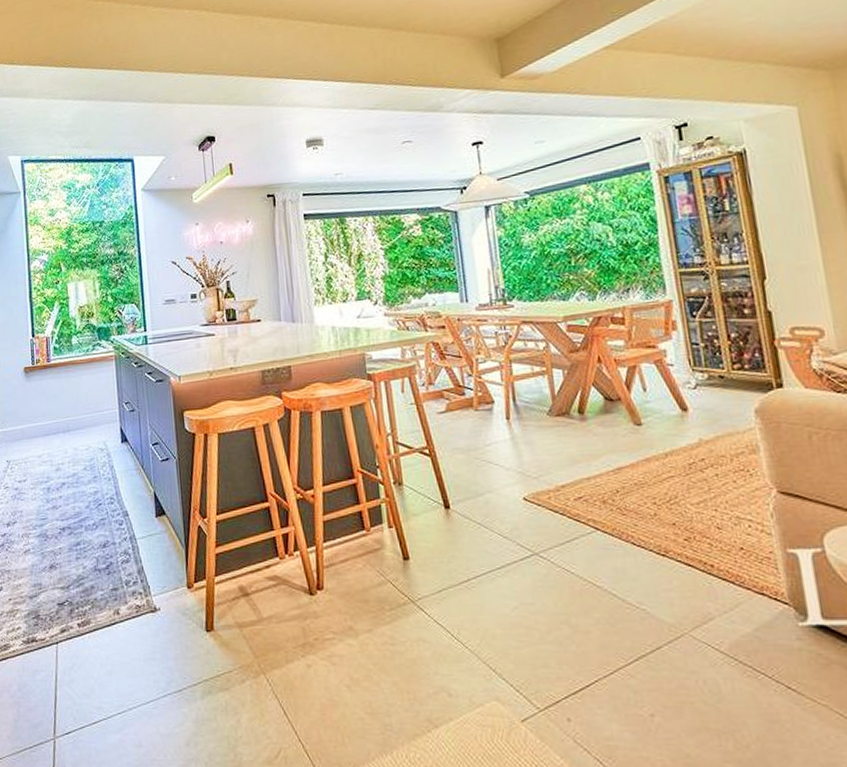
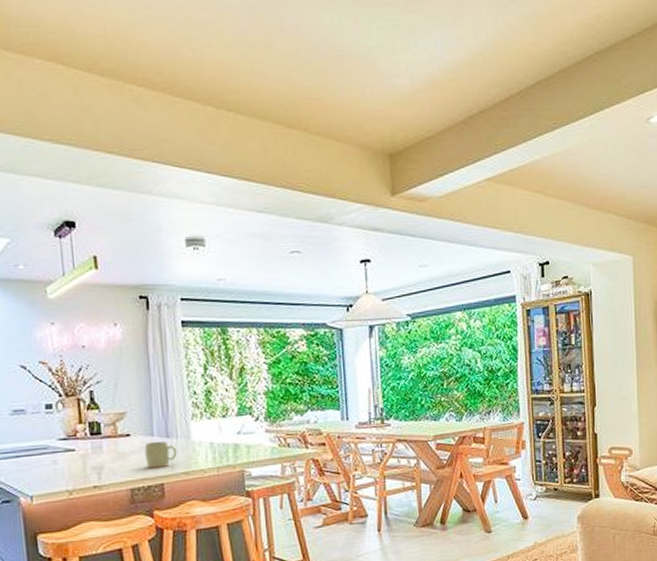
mug: none [273,326,302,351] -> present [144,442,177,468]

